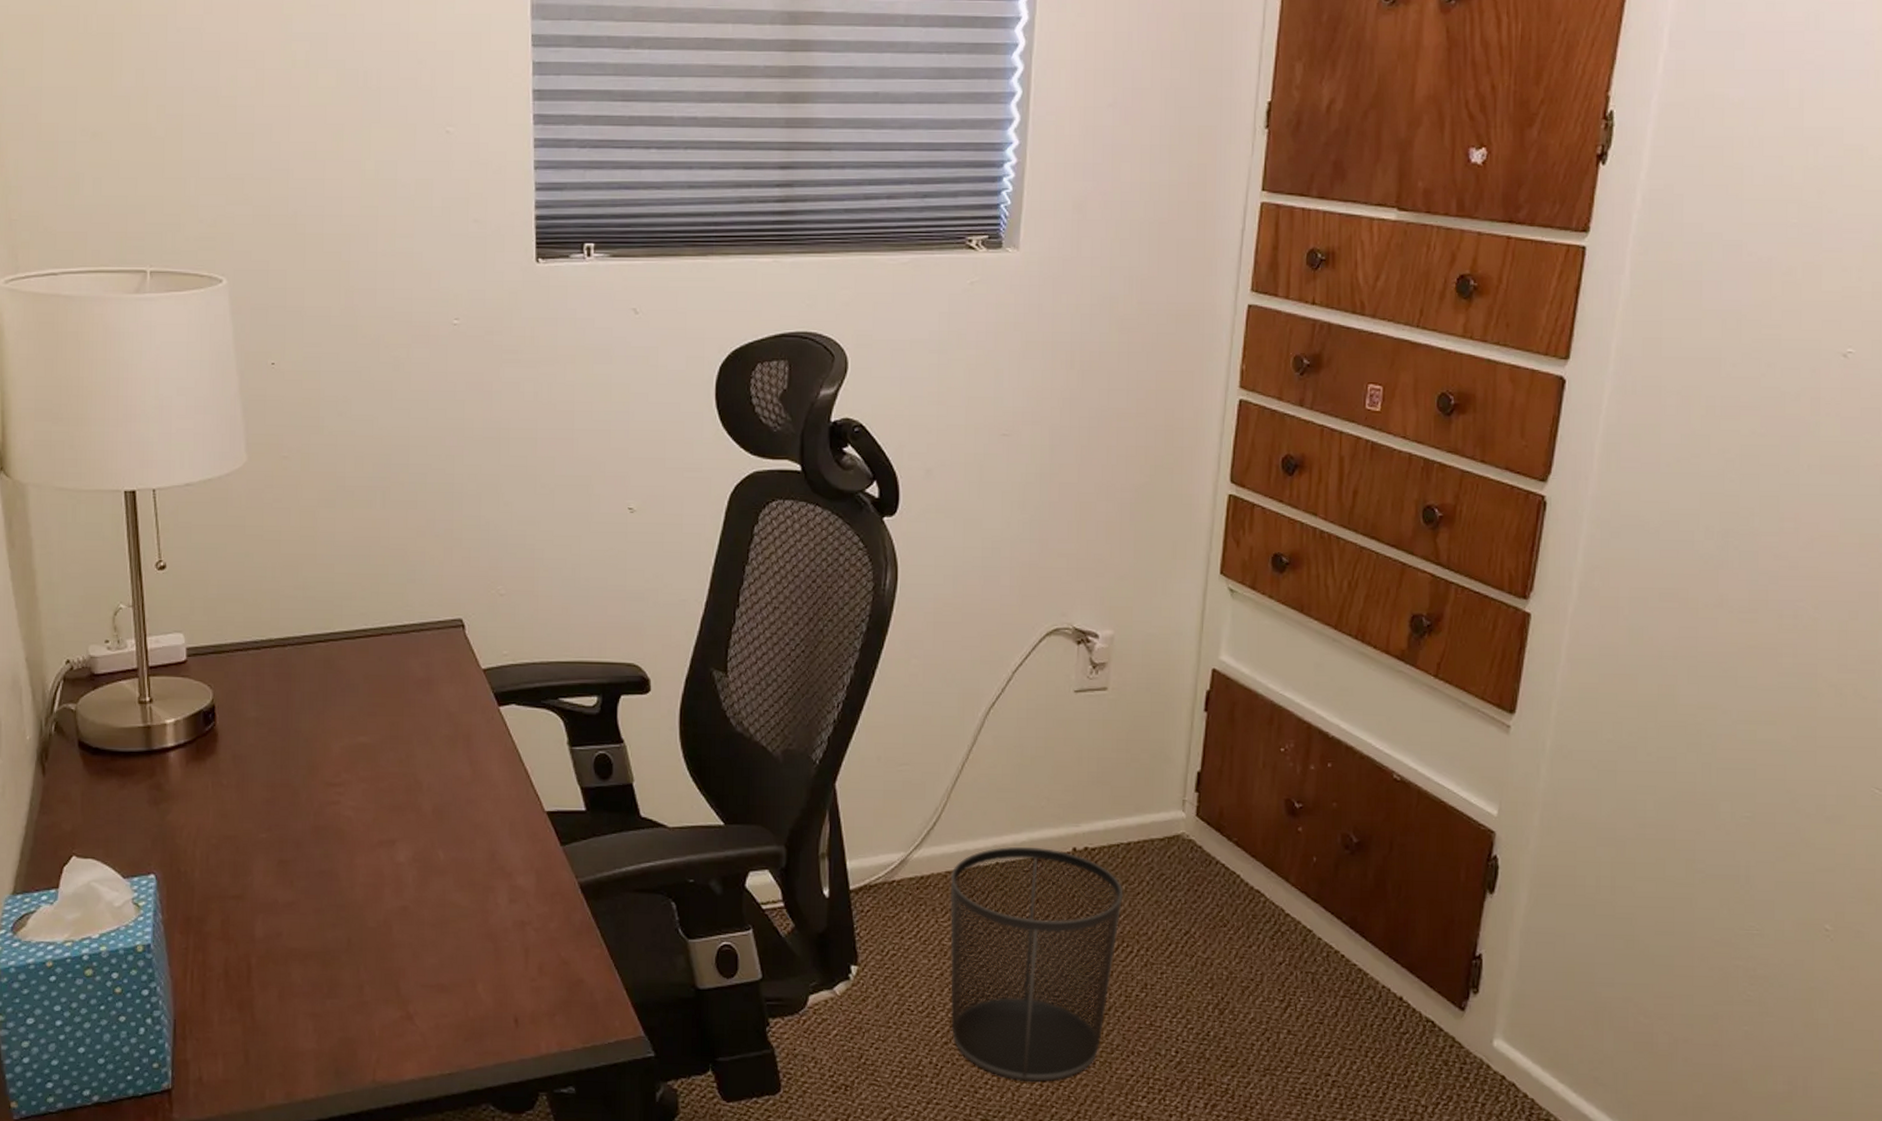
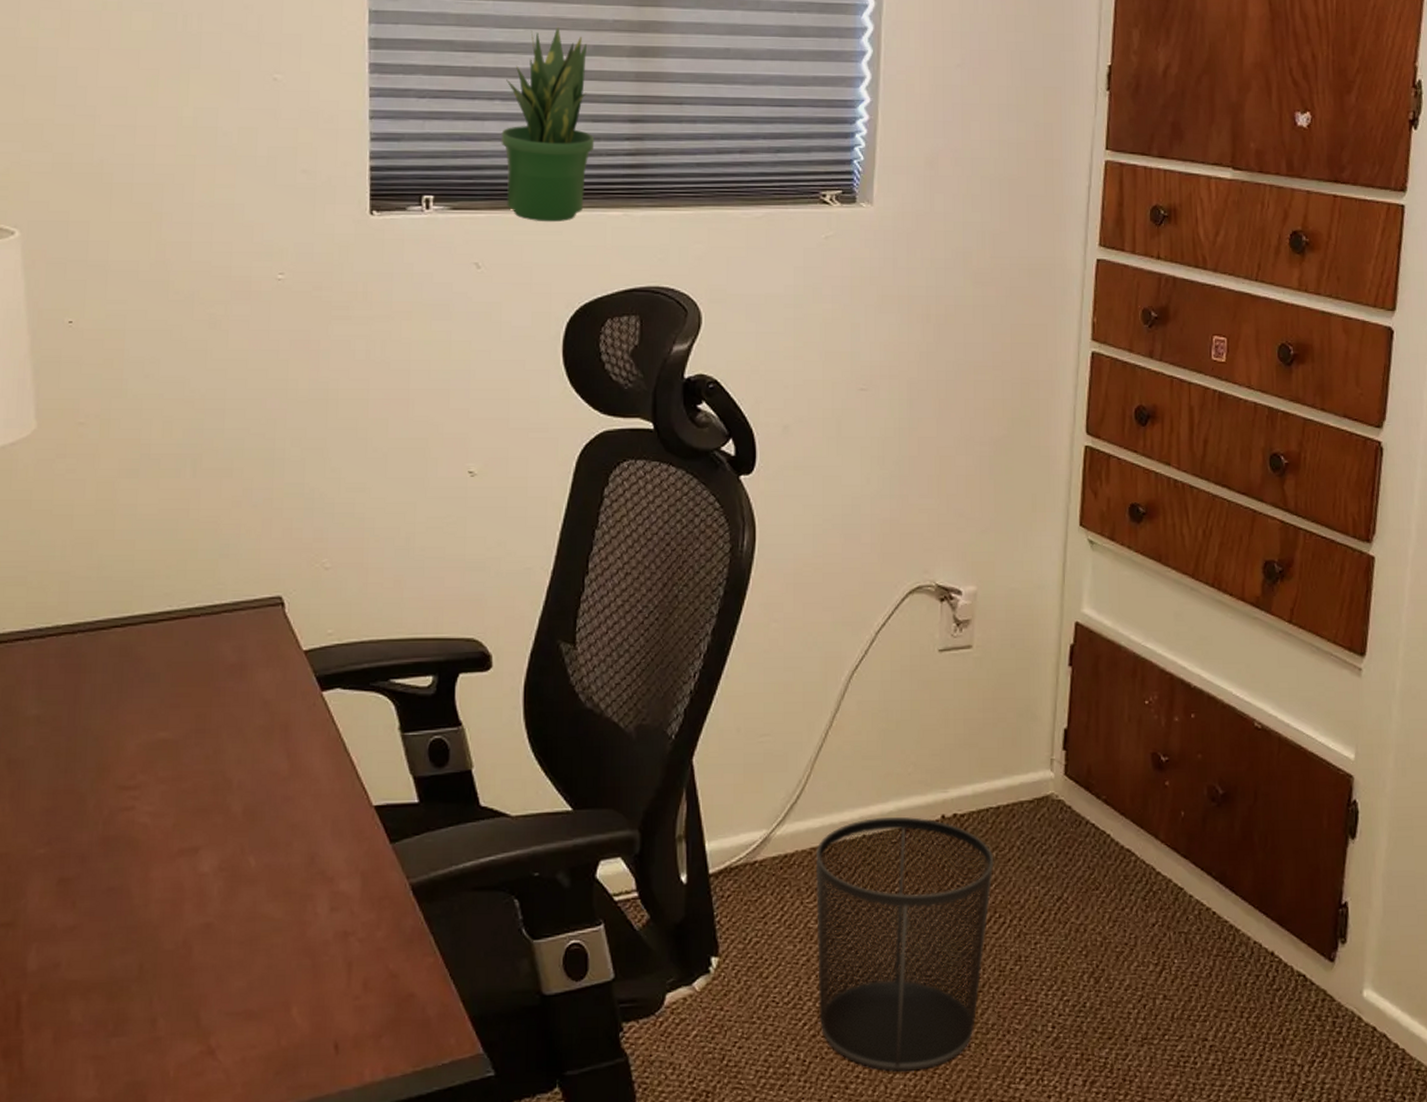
planter: none [657,75,746,269] -> present [501,27,595,223]

